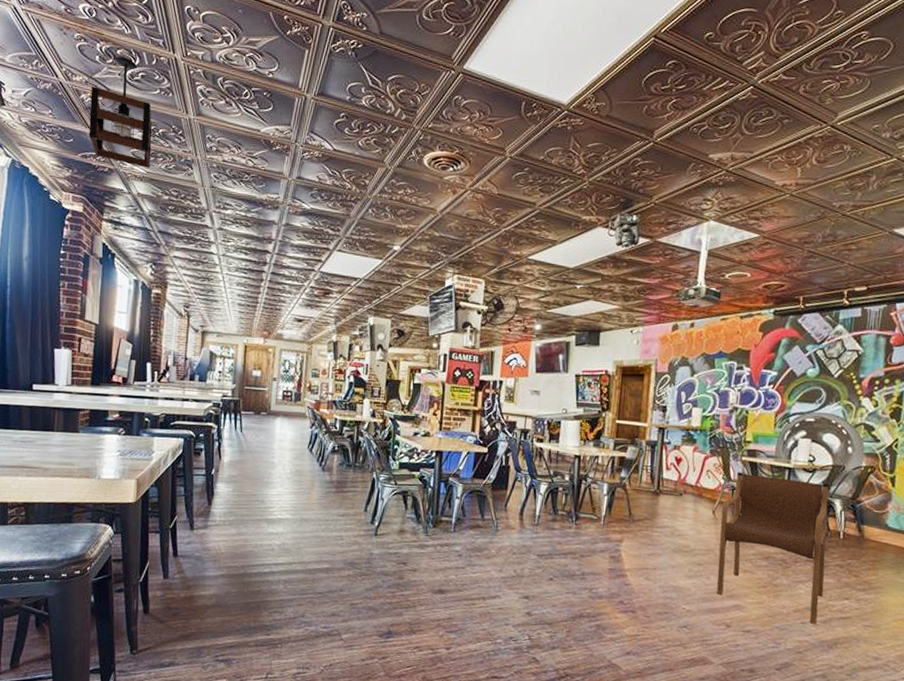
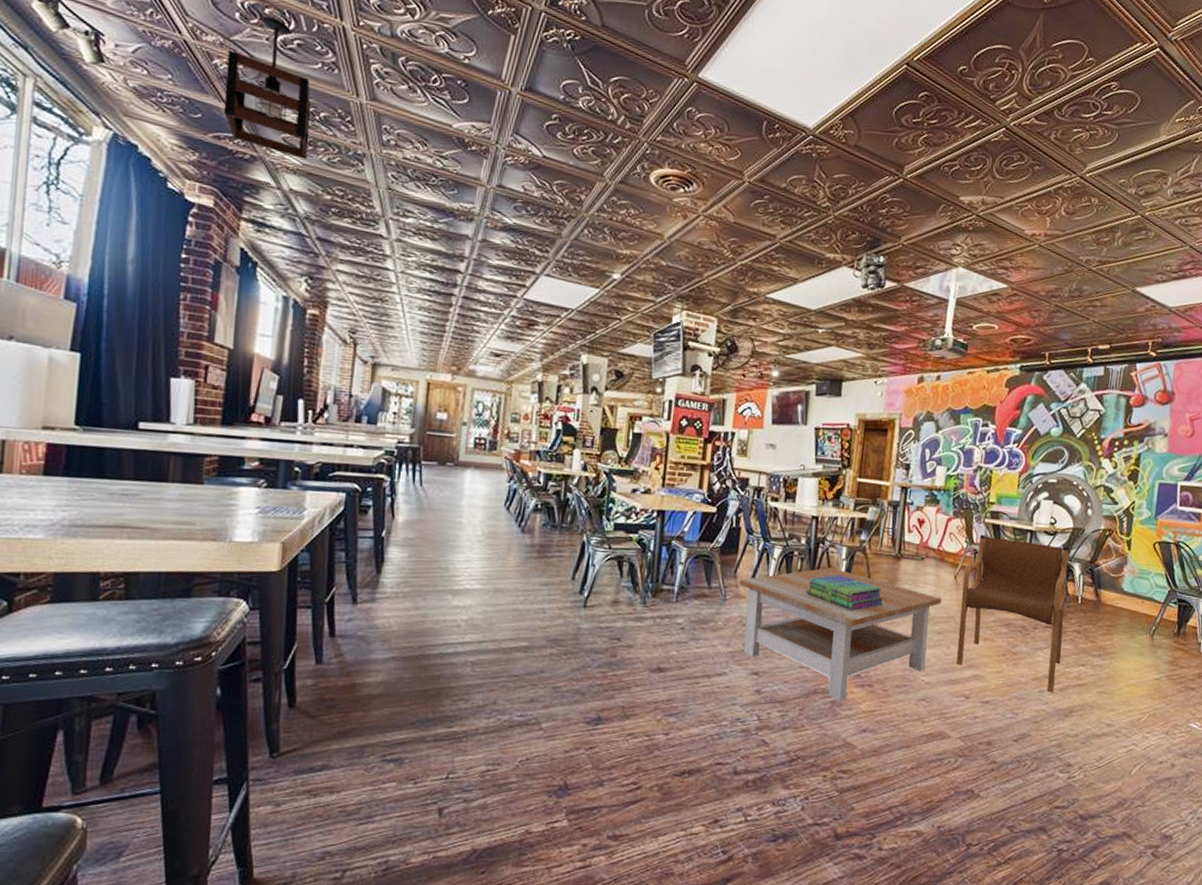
coffee table: none [509,502,701,626] -> present [739,567,942,702]
stack of books: none [571,508,644,543] -> present [806,574,884,611]

